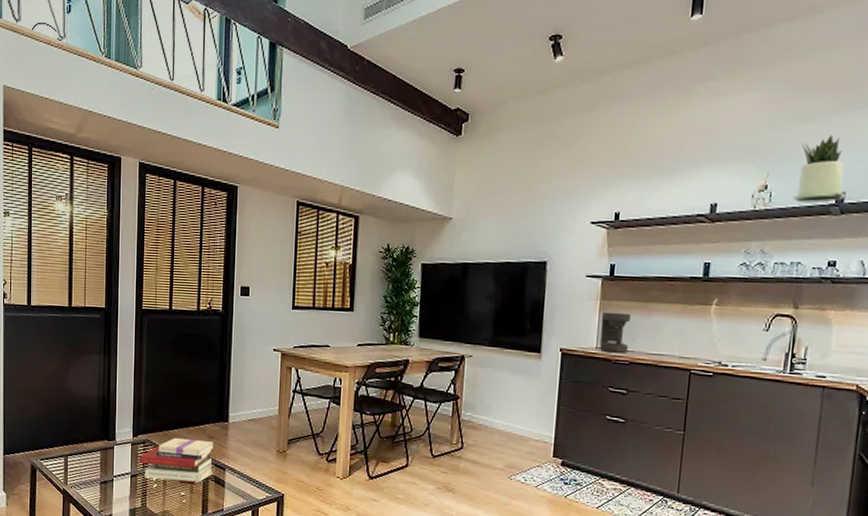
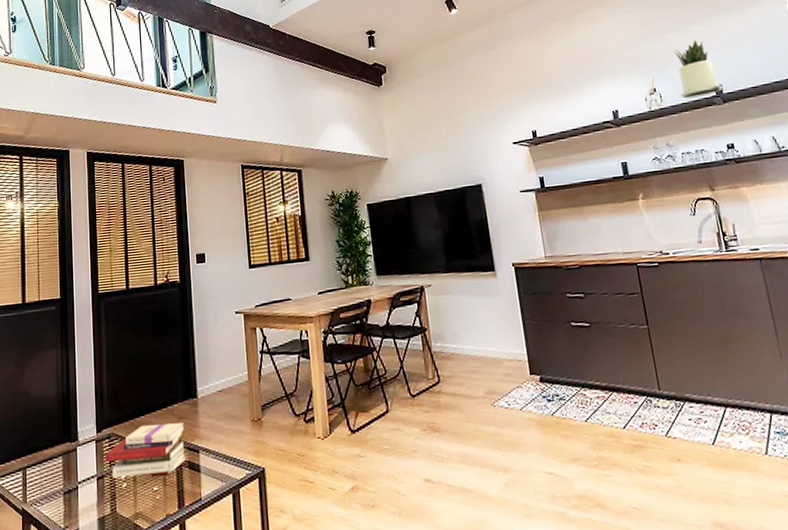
coffee maker: present [599,311,632,353] -> none [542,219,576,260]

